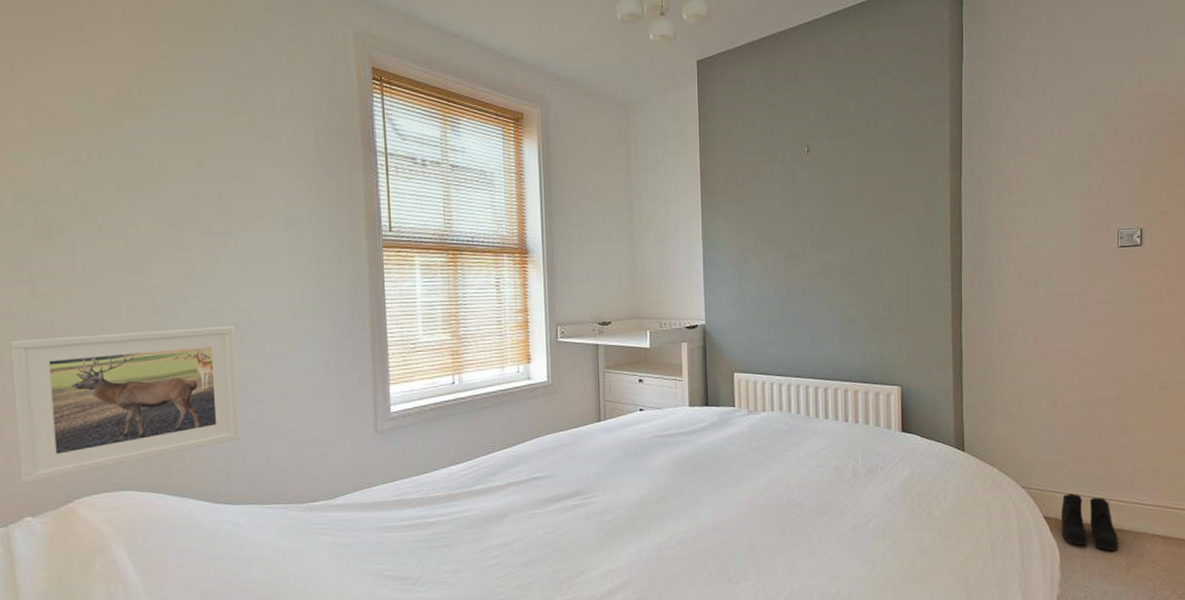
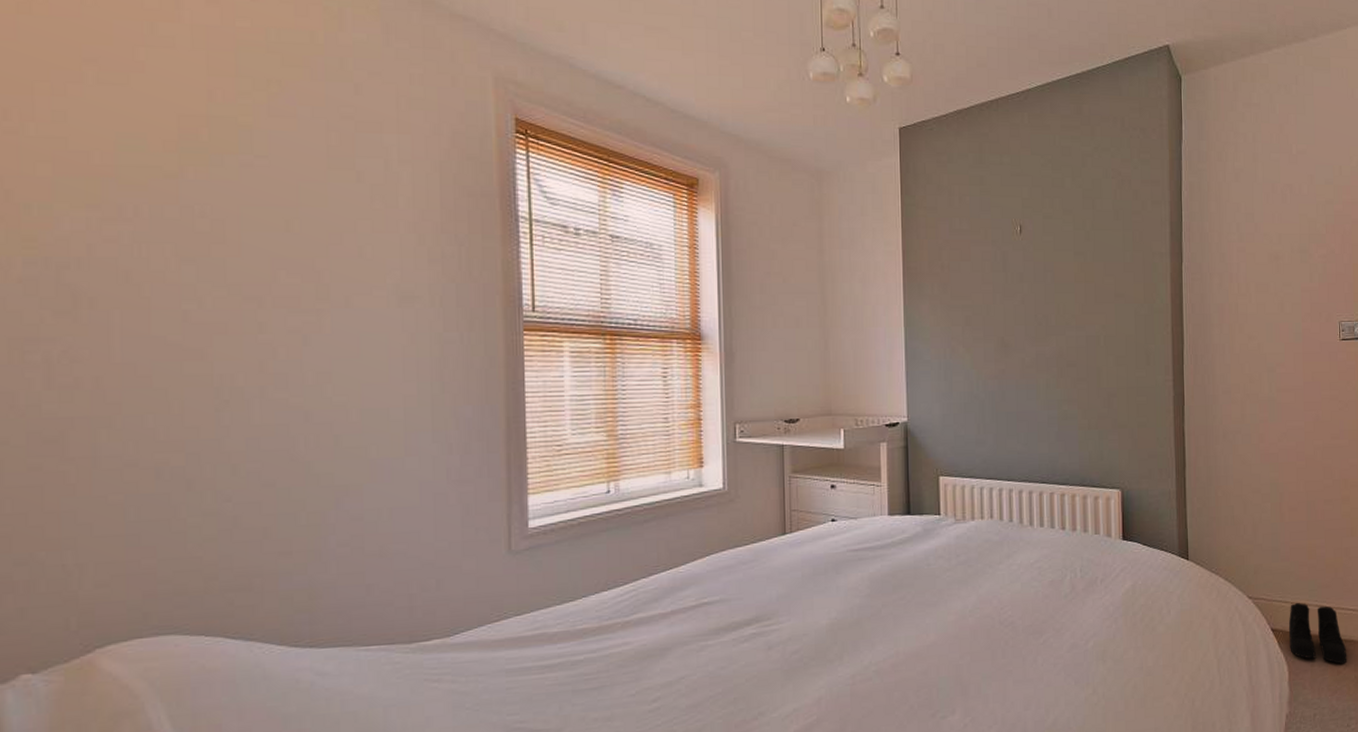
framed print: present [10,327,242,483] -> none [12,425,333,629]

